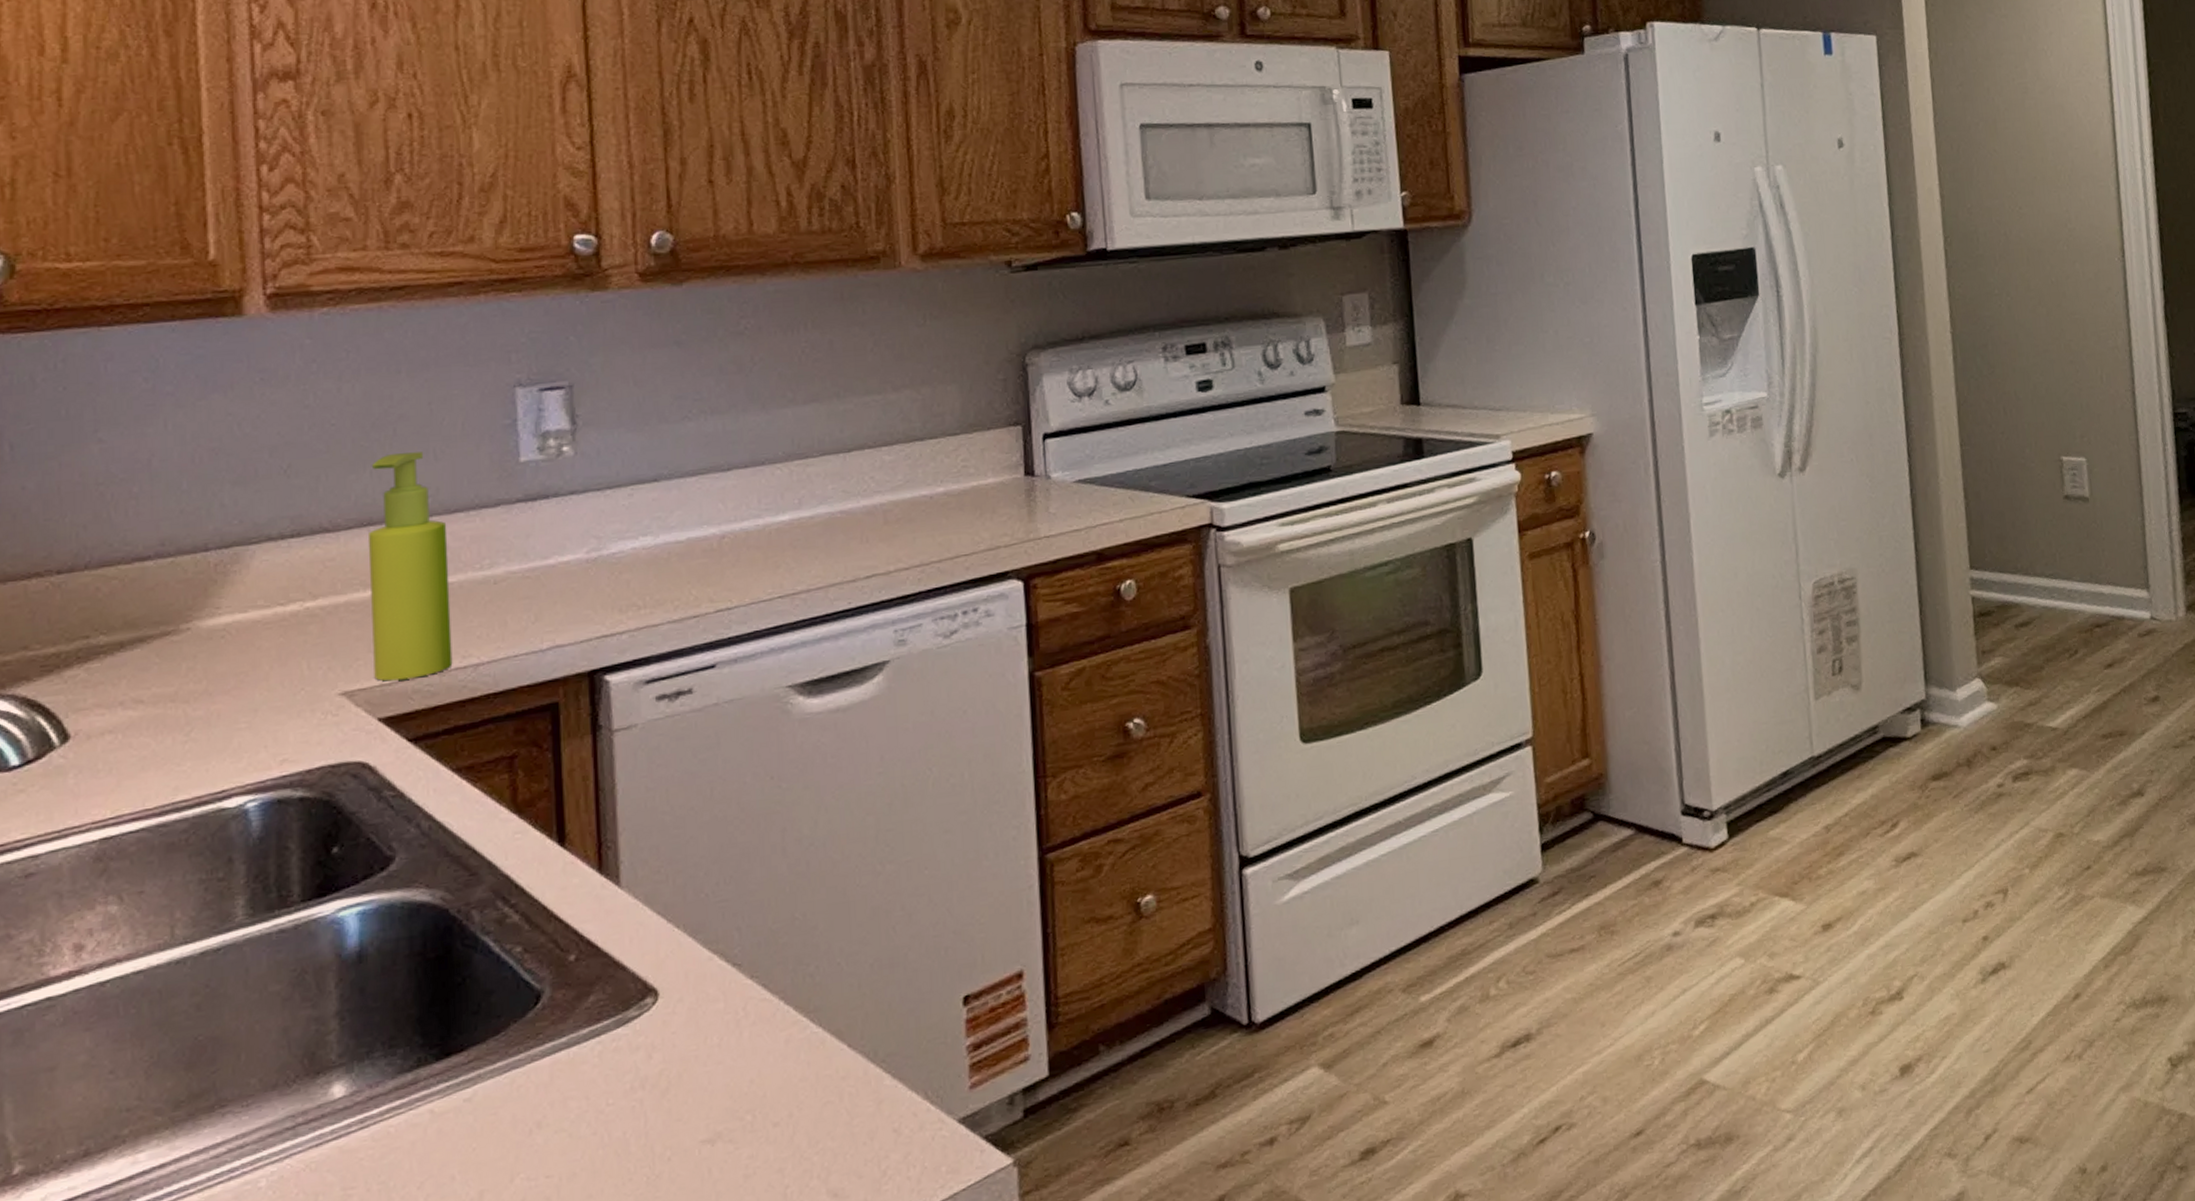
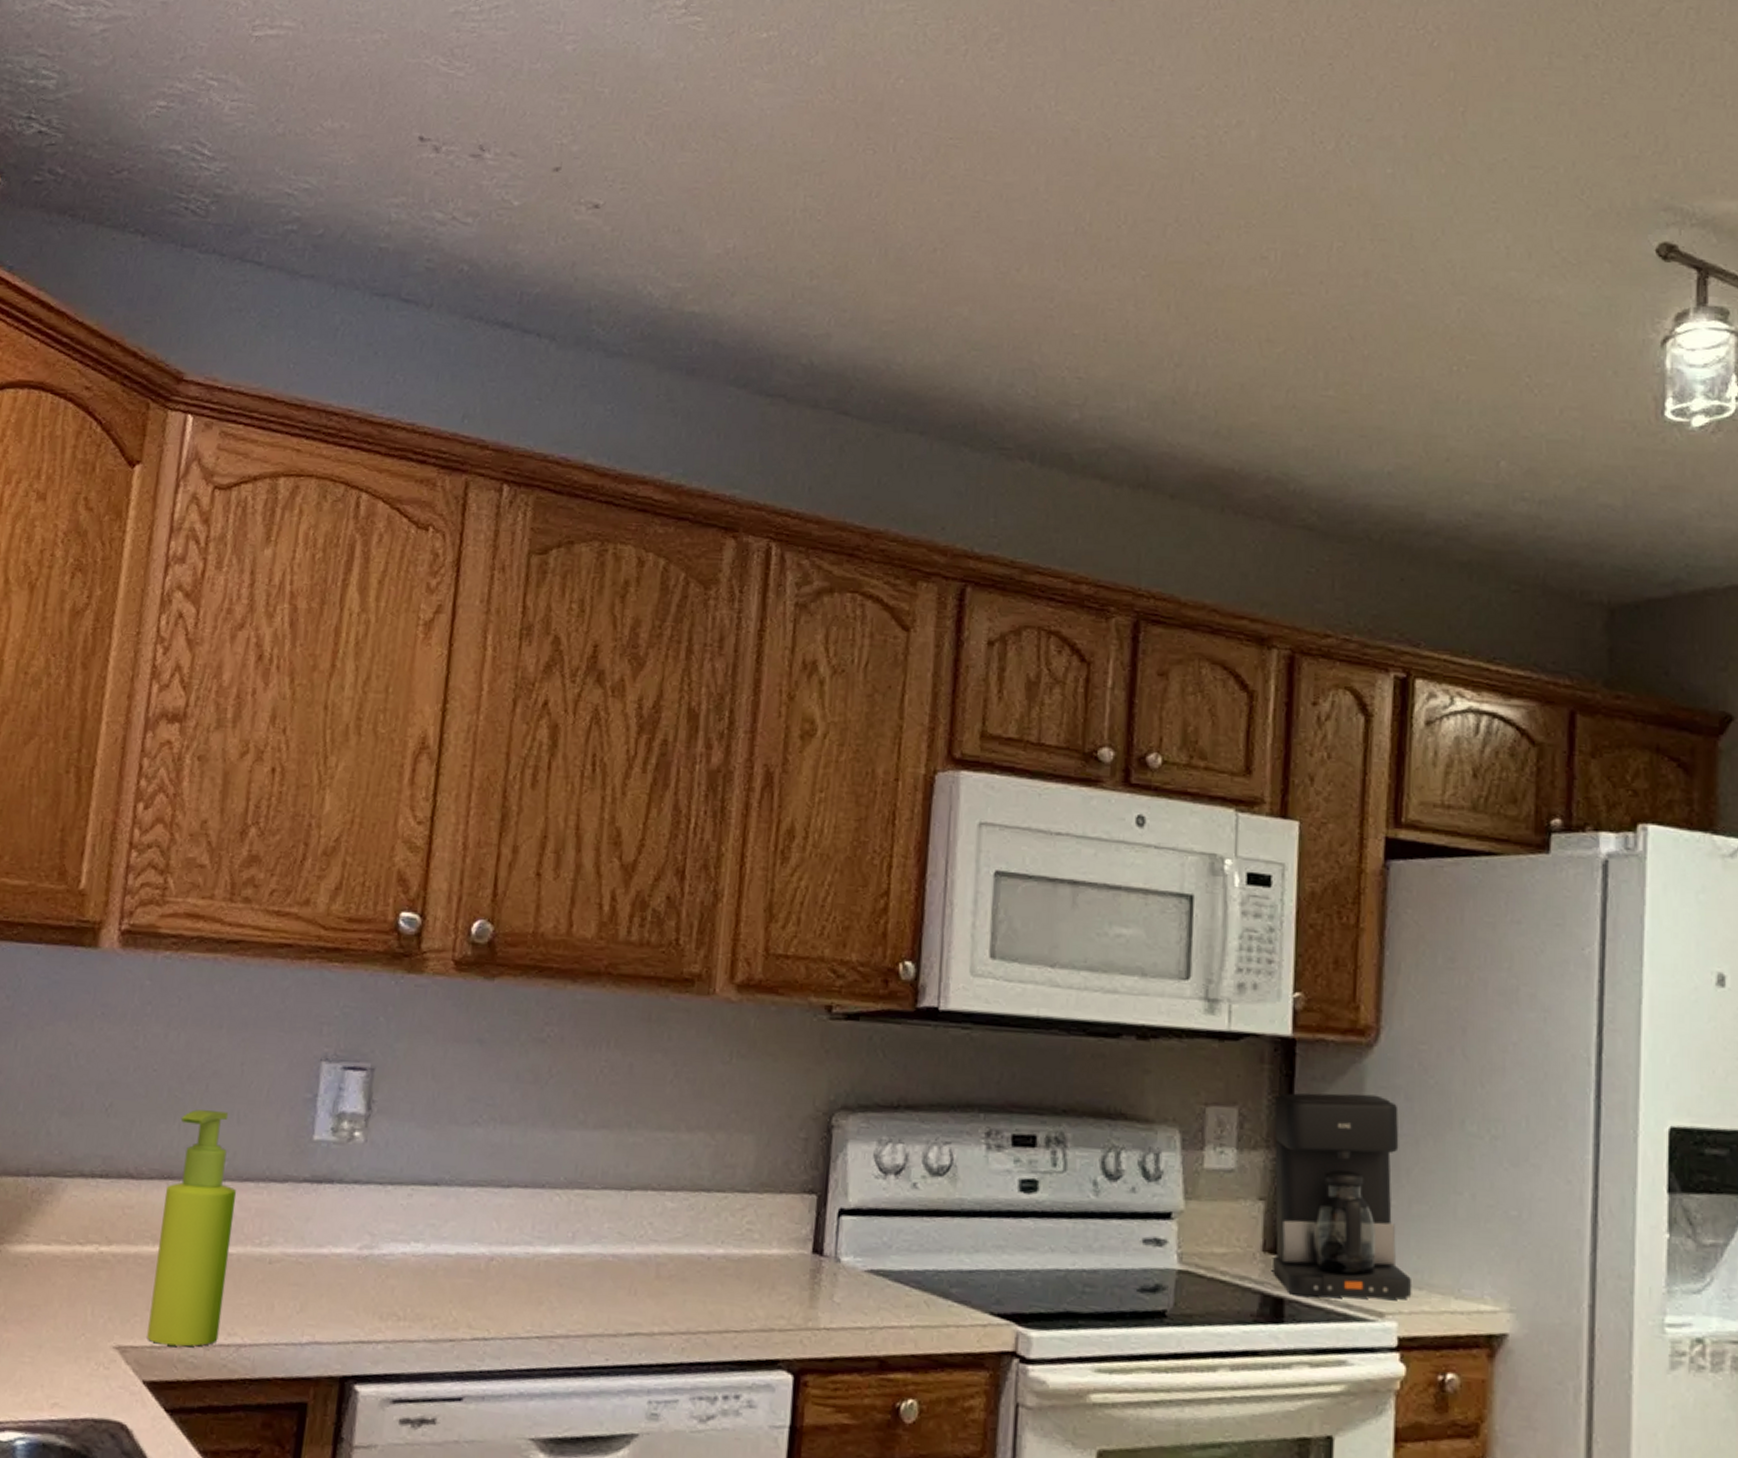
coffee maker: none [1396,265,1519,435] -> present [1273,1093,1412,1300]

